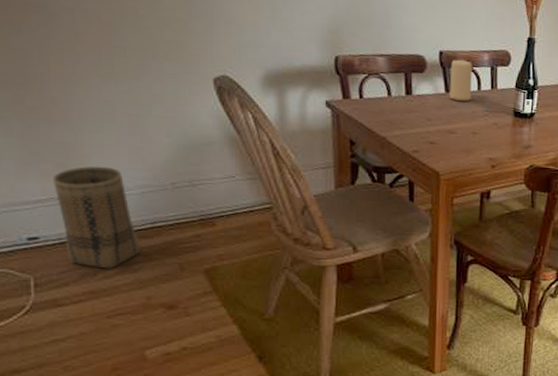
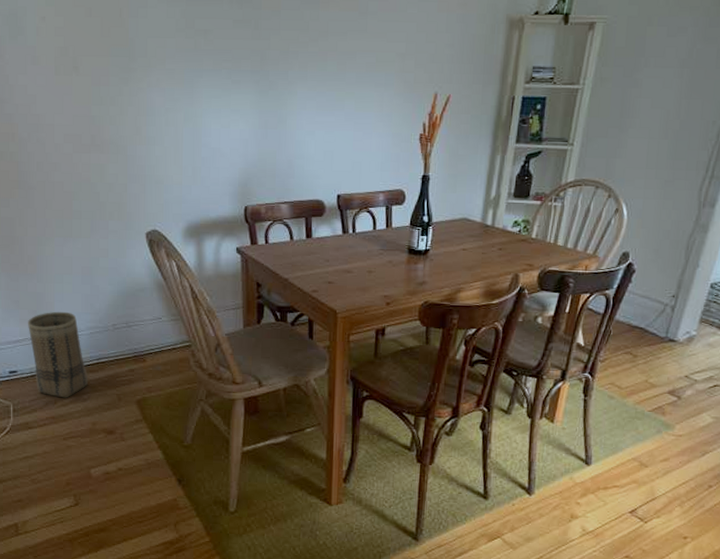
candle: present [450,59,472,101] -> none [346,201,368,241]

